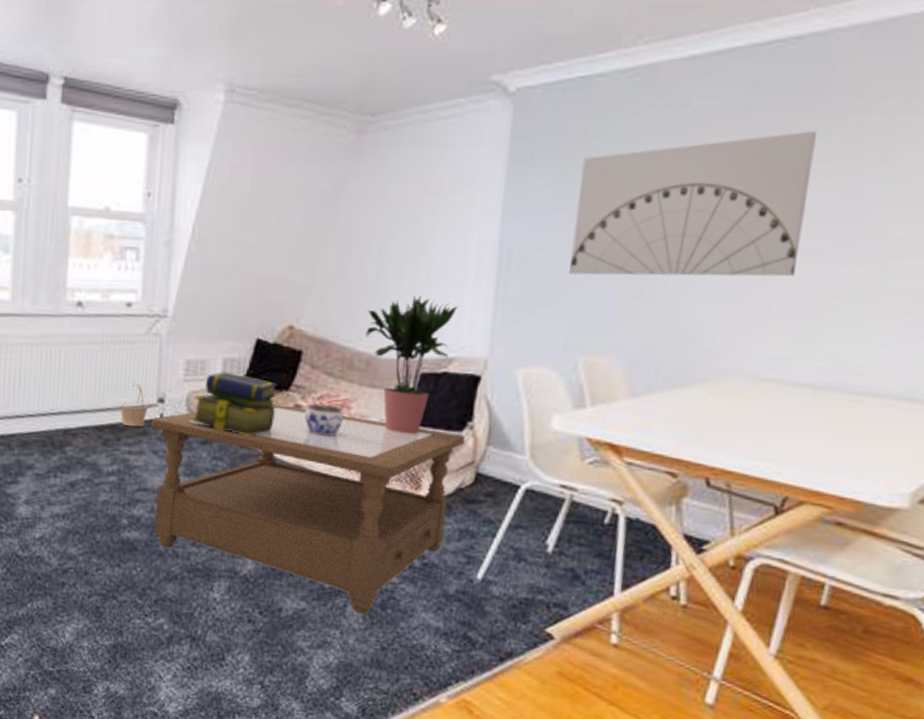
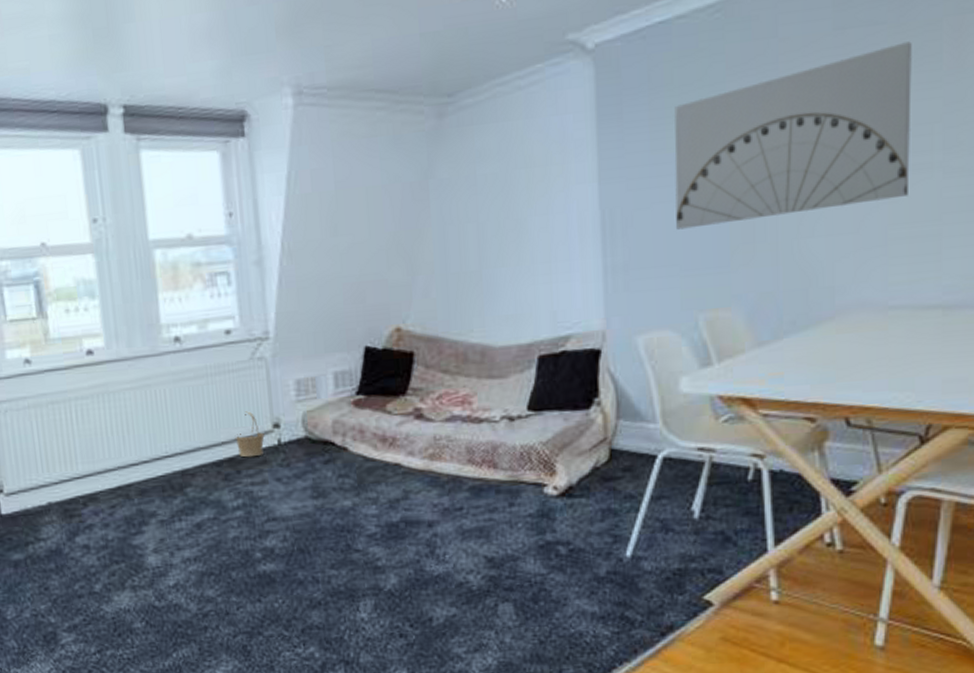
coffee table: present [151,404,465,614] -> none [270,410,594,611]
stack of books: present [191,372,277,436] -> none [310,385,396,448]
jar: present [305,403,343,436] -> none [426,402,466,436]
potted plant: present [366,295,459,434] -> none [475,276,568,421]

